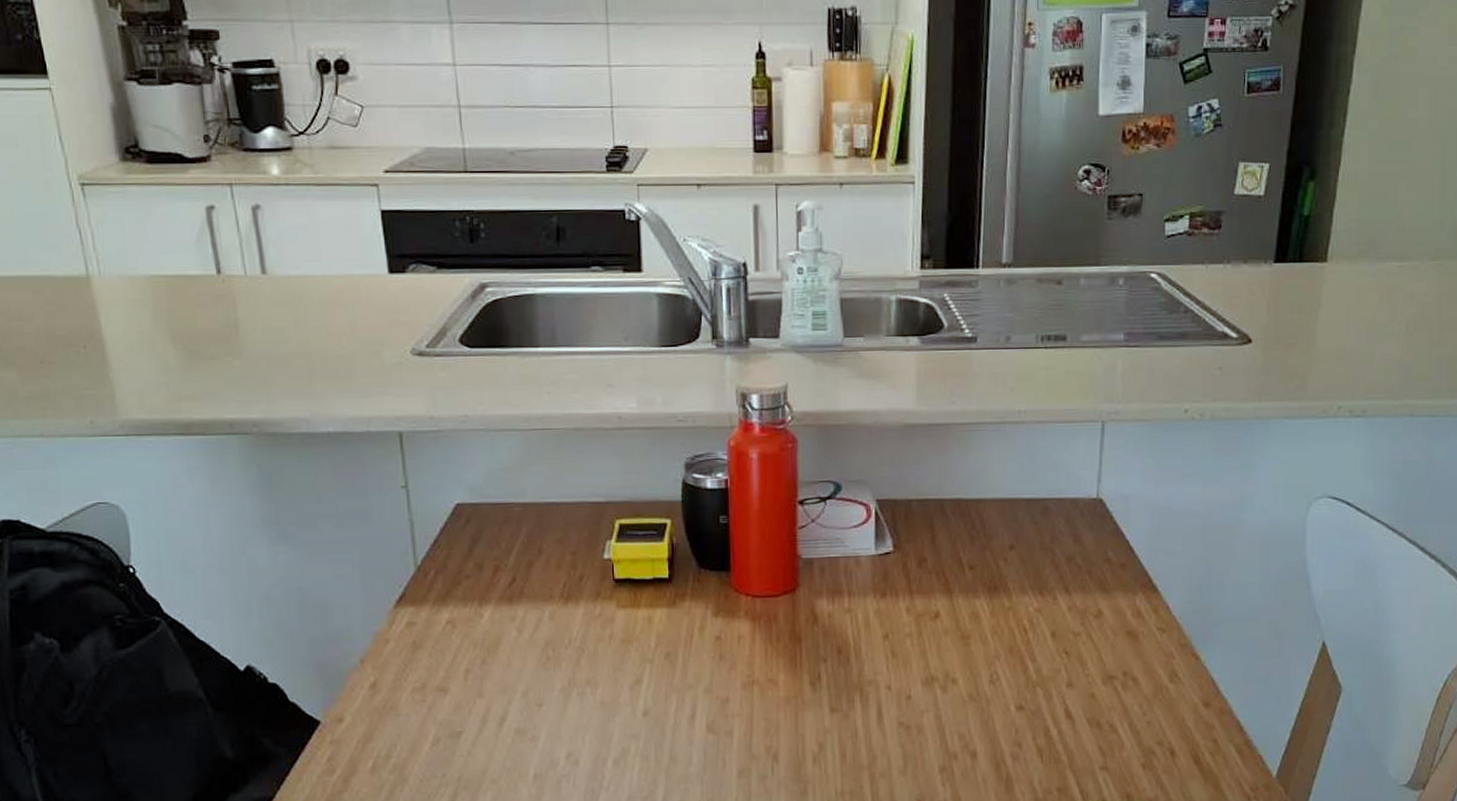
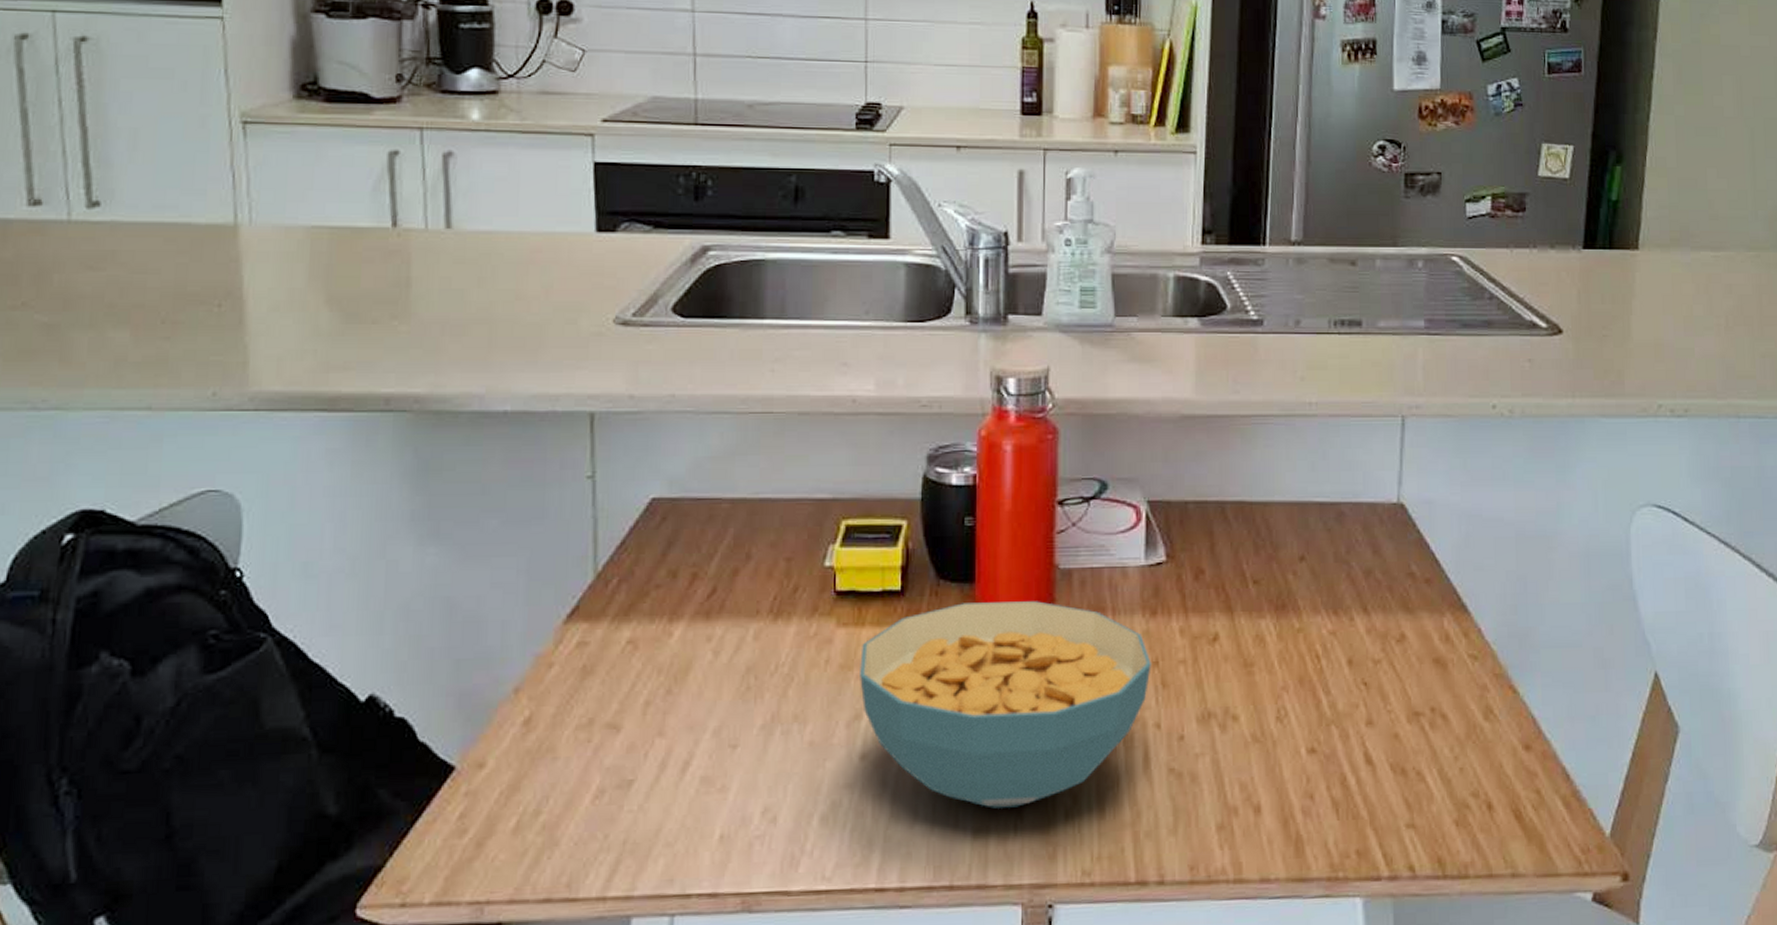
cereal bowl: none [638,586,882,754] -> present [860,601,1151,809]

